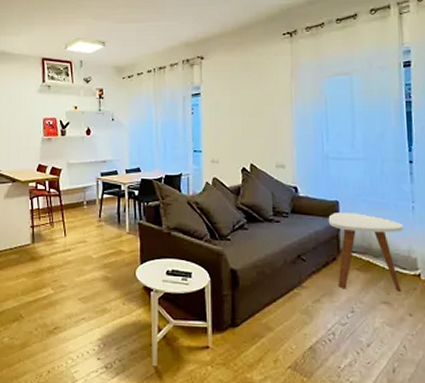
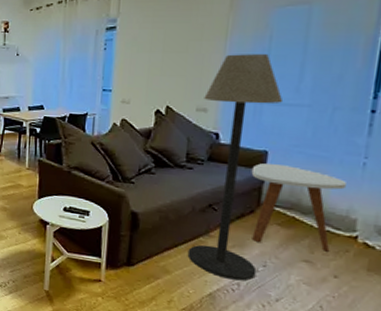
floor lamp: none [281,116,347,330] -> present [187,54,284,281]

